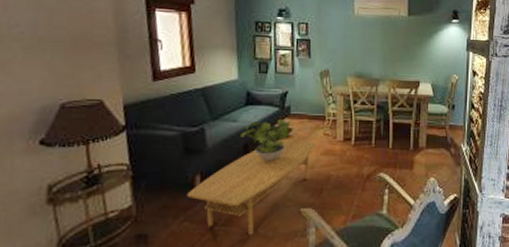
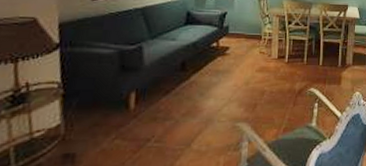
coffee table: present [186,139,318,235] -> none [120,57,253,151]
potted plant: present [240,119,291,162] -> none [178,38,229,79]

